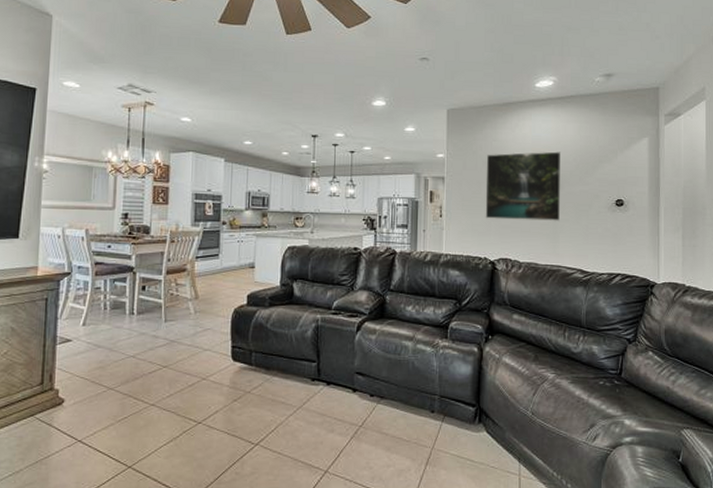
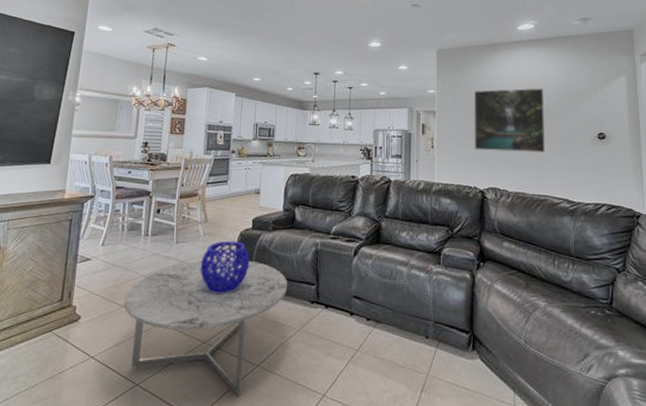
coffee table: none [111,337,286,476] -> present [124,259,287,397]
decorative bowl: none [192,318,246,374] -> present [200,240,250,295]

